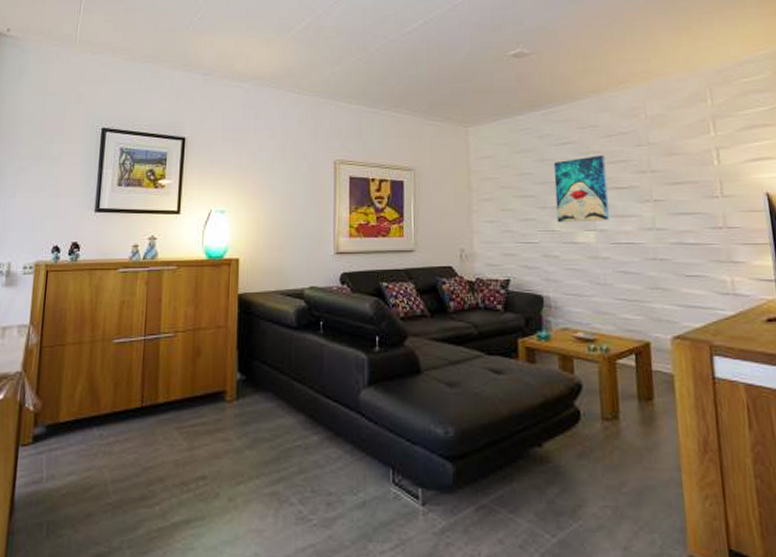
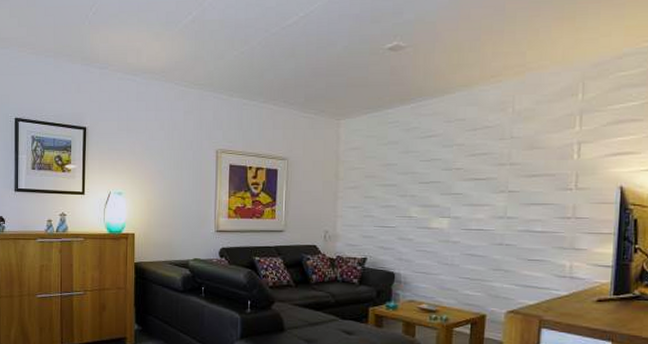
wall art: present [553,155,610,223] -> none [415,148,467,210]

